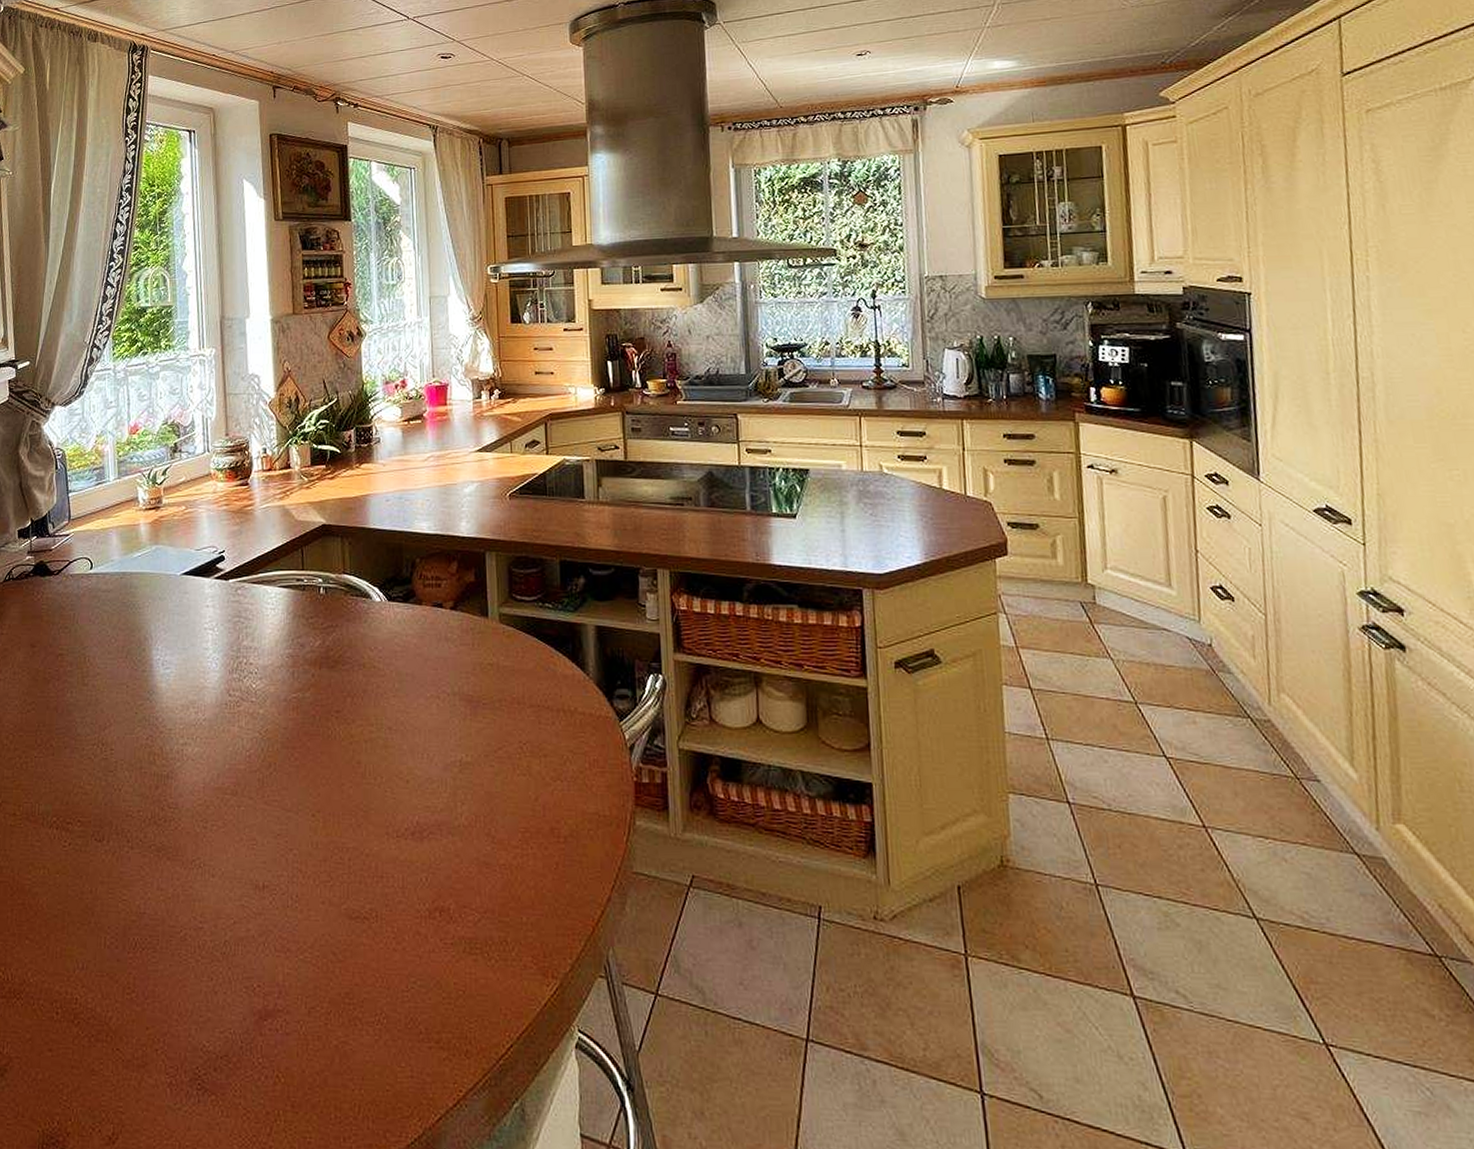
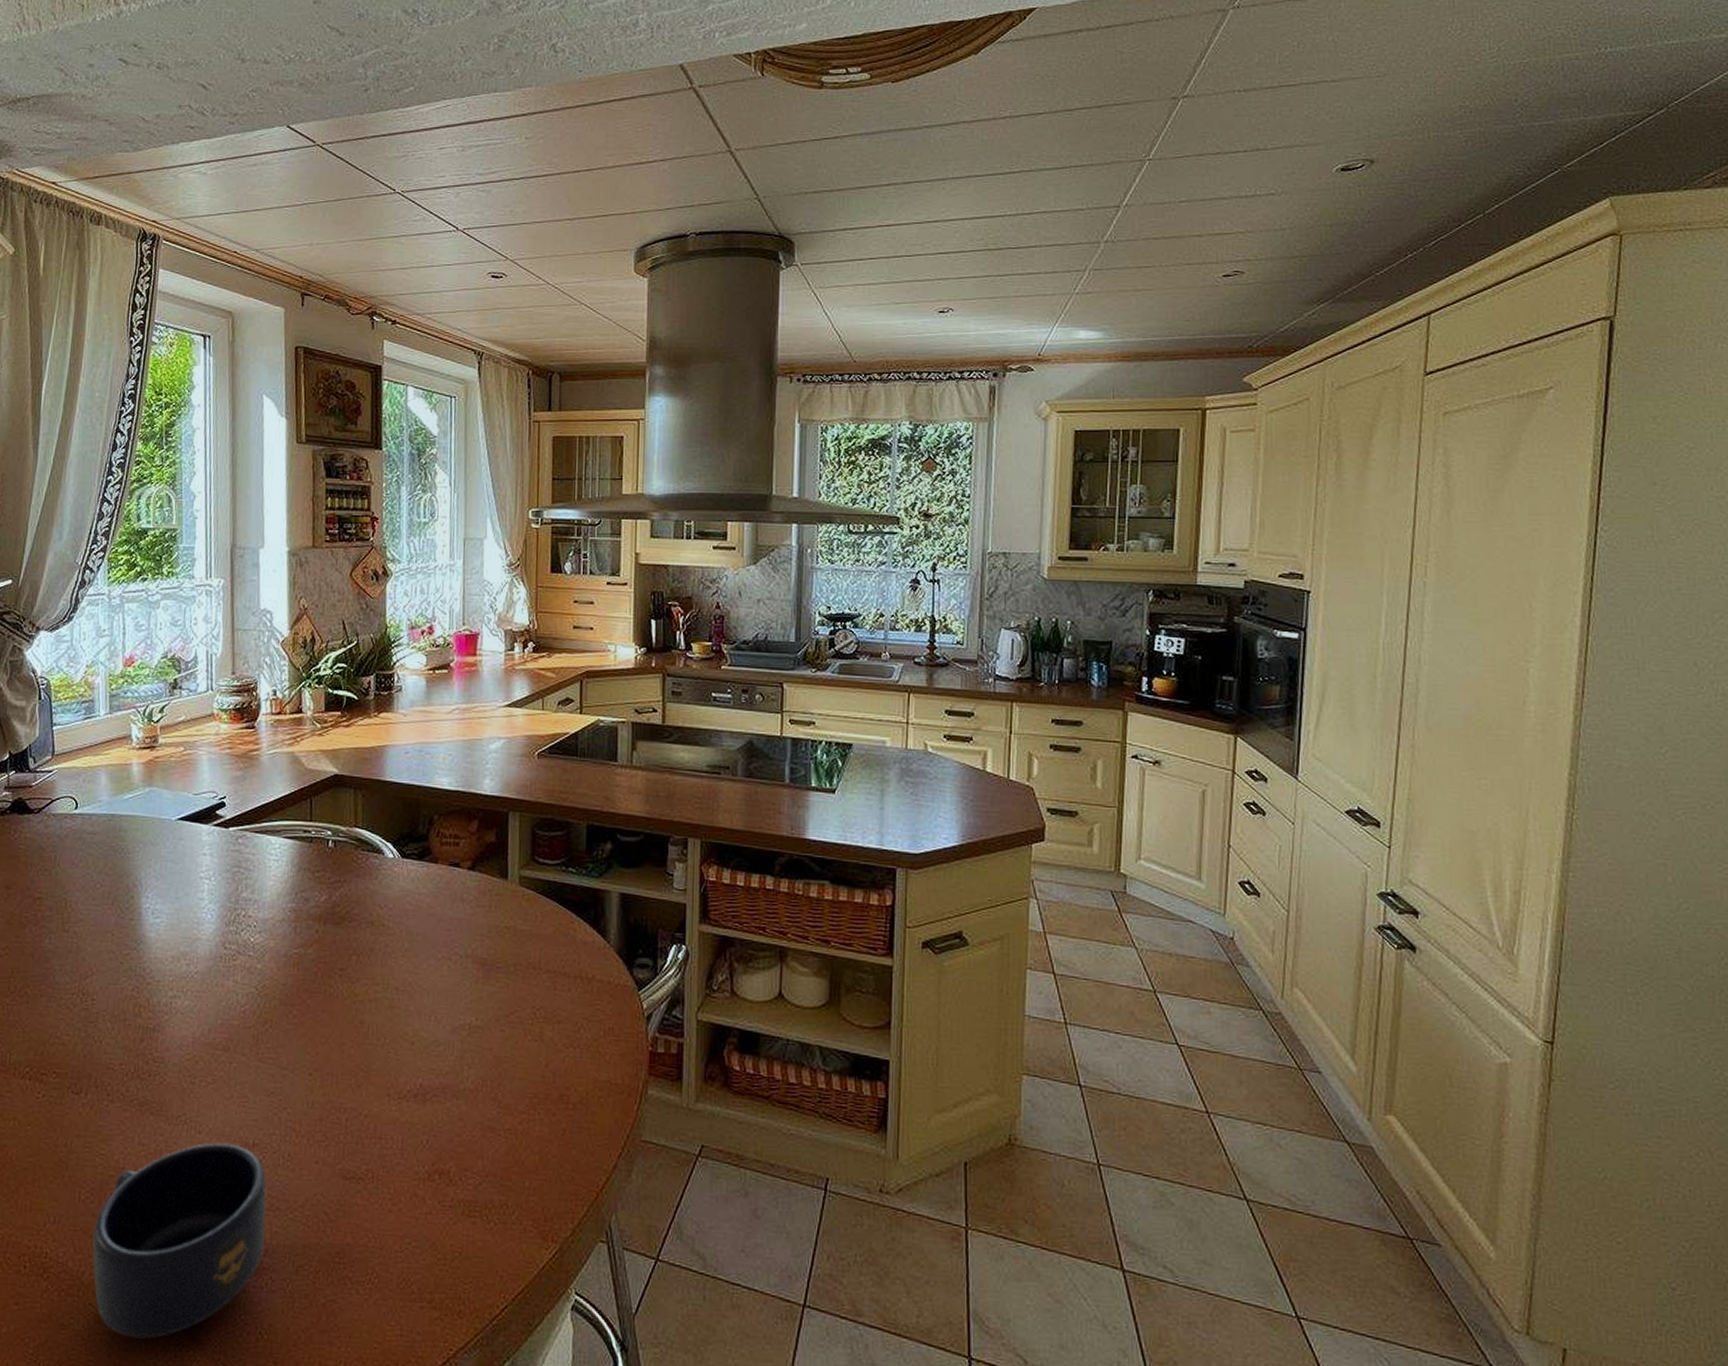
mug: none [117,885,278,1084] -> present [92,1142,267,1339]

